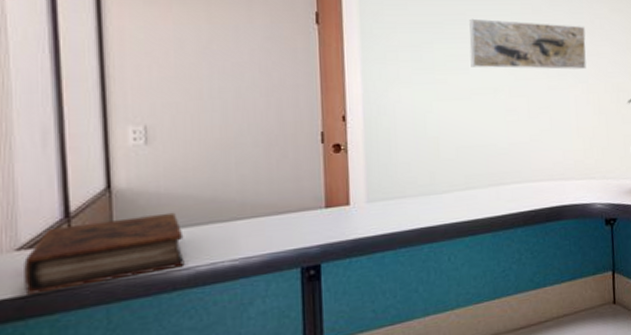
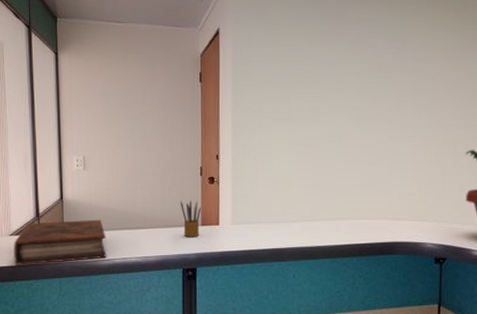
pencil box: none [294,175,324,225] -> present [180,200,201,238]
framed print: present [469,18,587,70] -> none [320,76,428,122]

